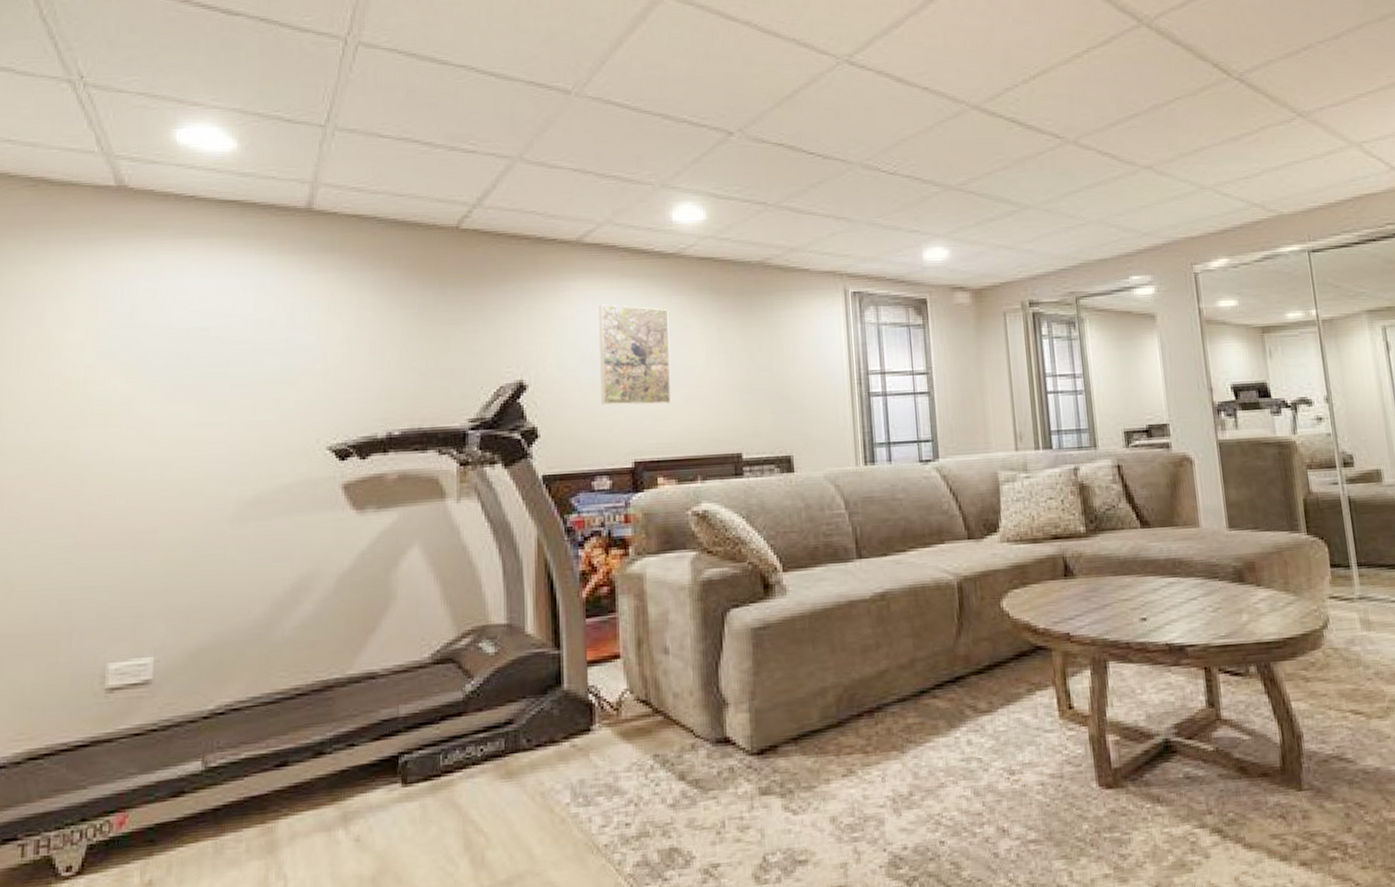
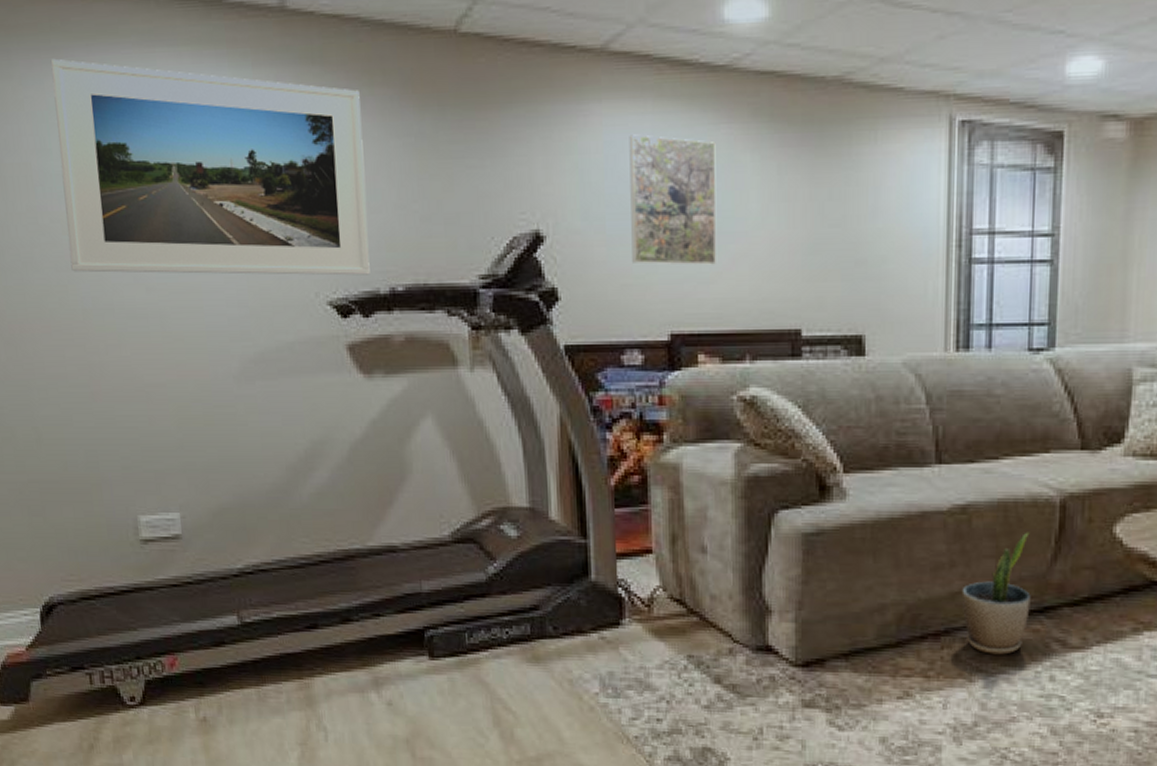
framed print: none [75,247,371,430] -> present [50,58,370,276]
potted plant: none [887,612,945,725] -> present [961,532,1031,655]

